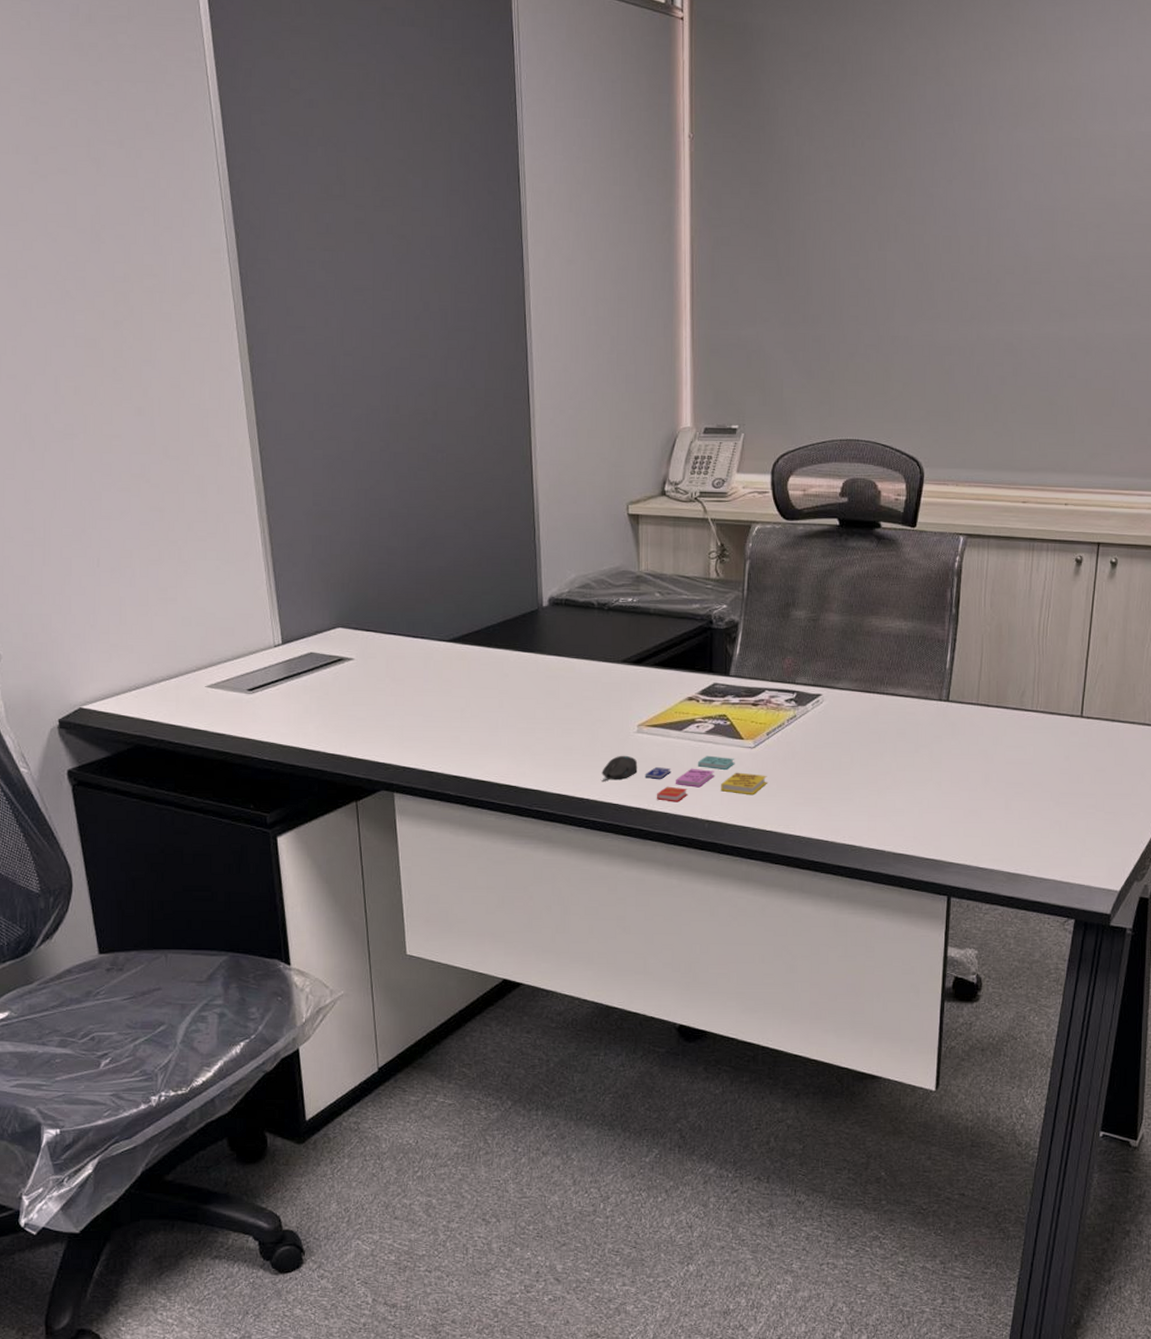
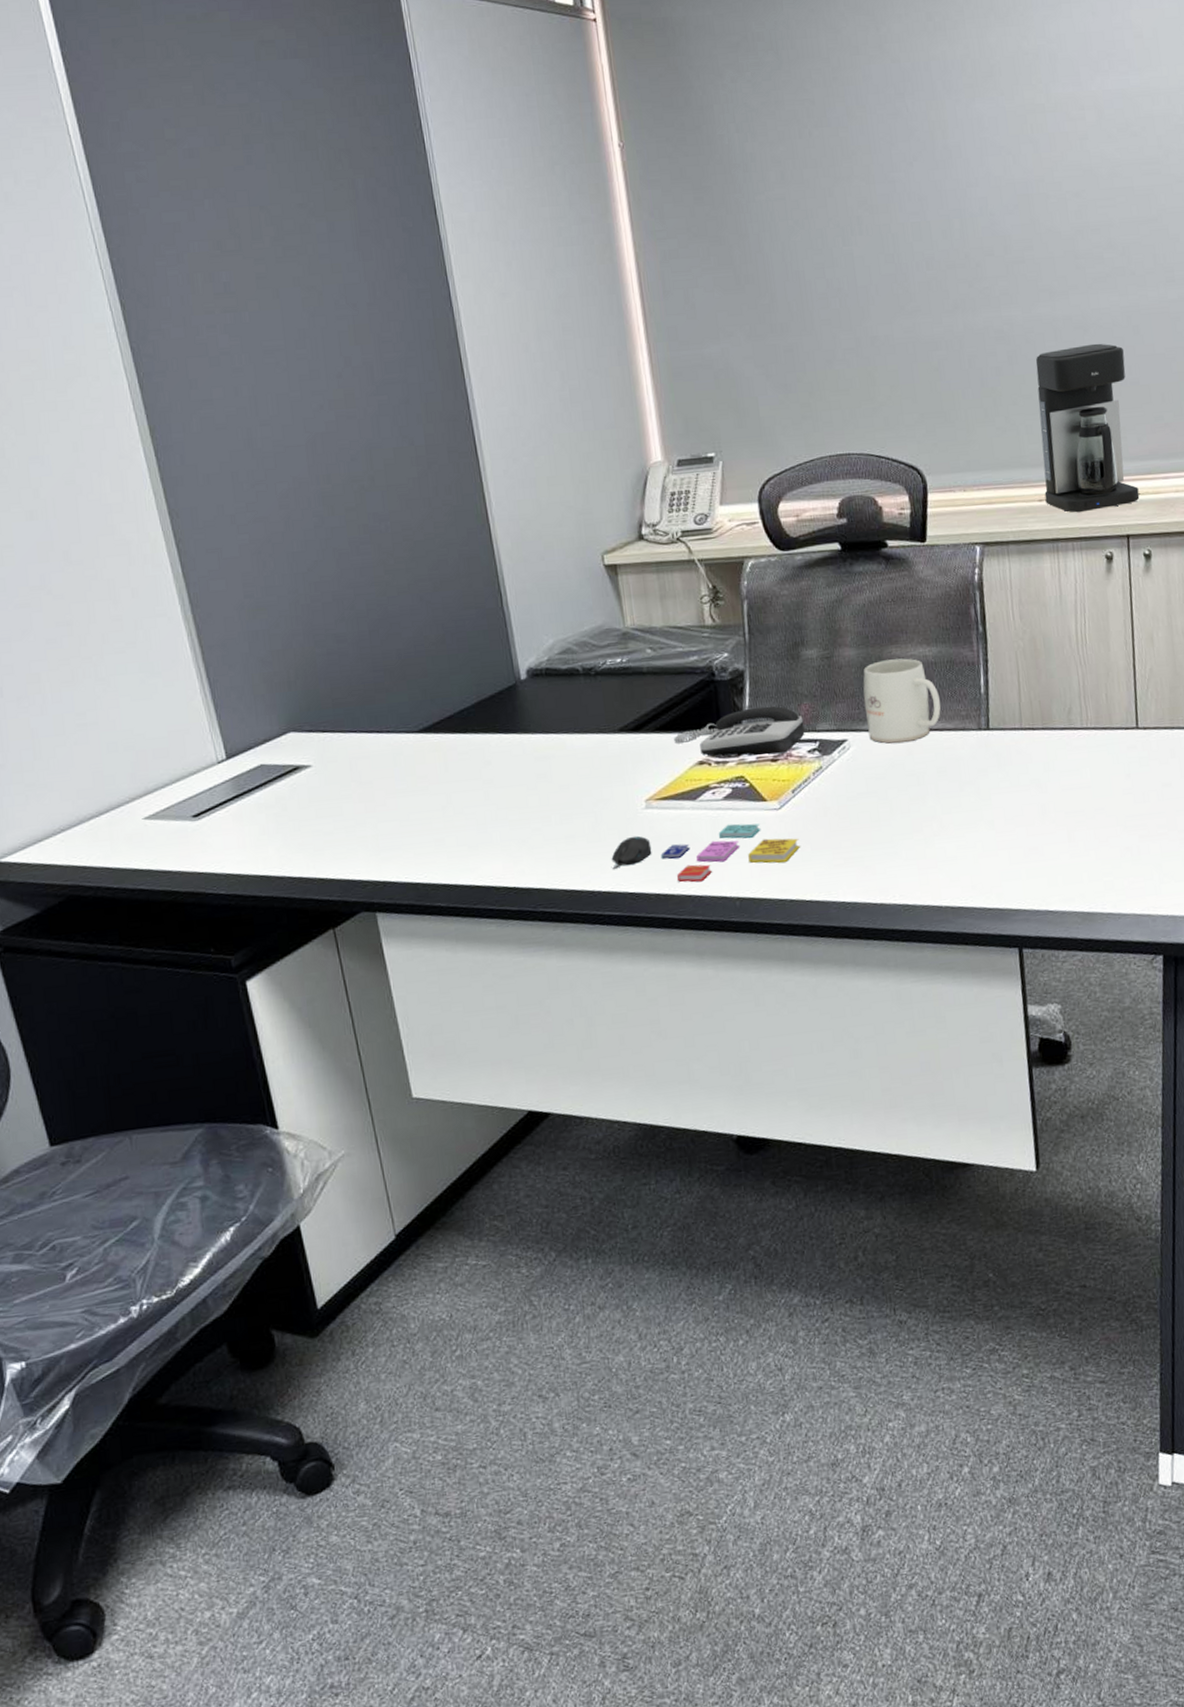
telephone: none [669,656,785,699] -> present [674,706,805,755]
mug: none [840,628,909,704] -> present [863,658,941,744]
coffee maker: none [1028,365,1120,518] -> present [1035,343,1140,513]

